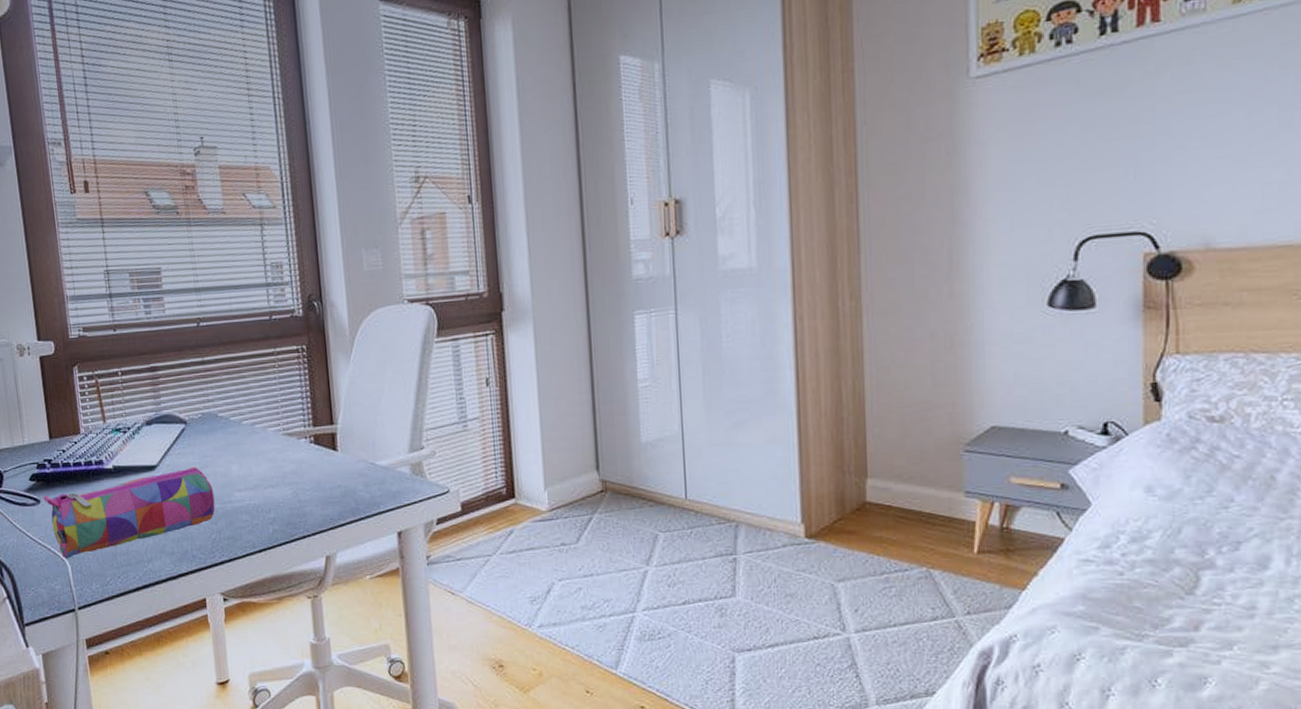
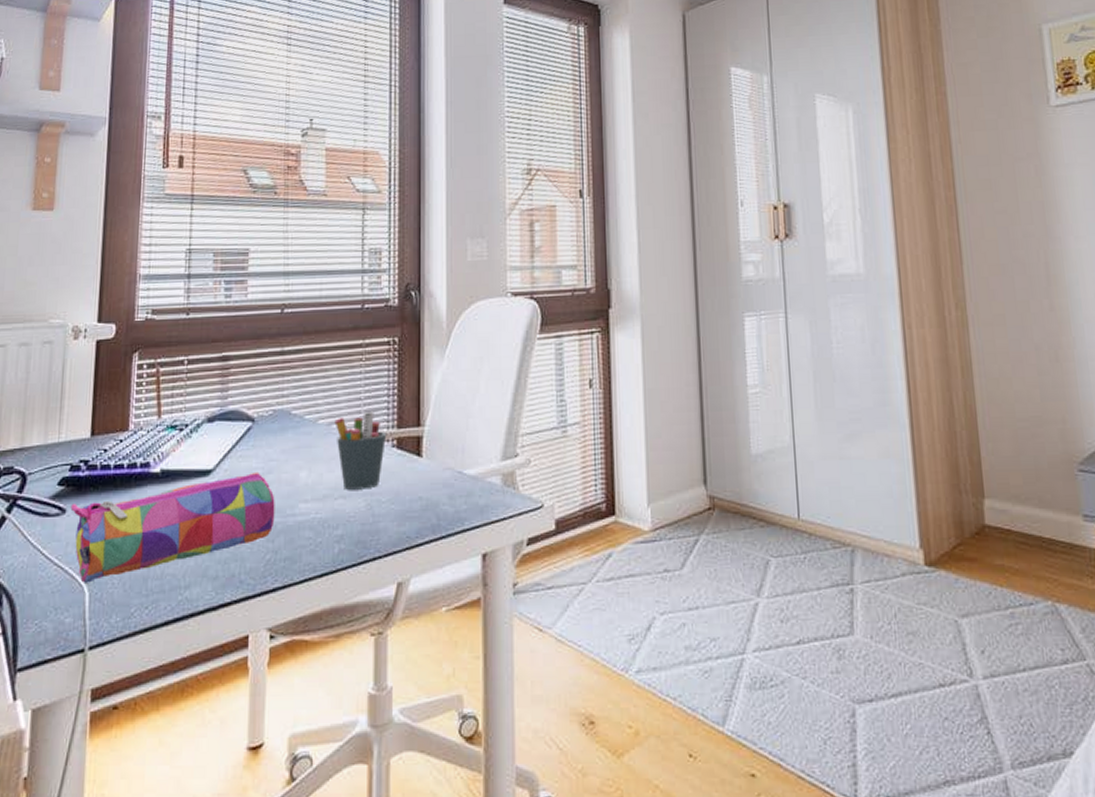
pen holder: none [256,412,305,480] -> present [334,411,387,490]

